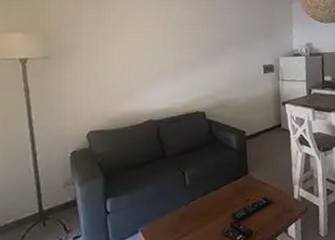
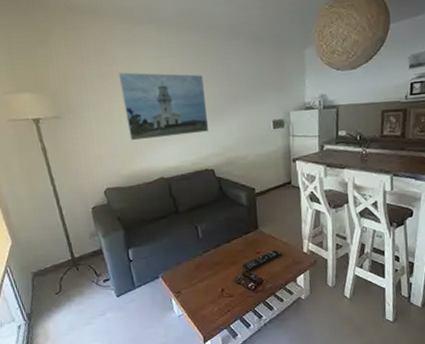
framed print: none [116,17,202,83] -> present [118,72,209,141]

